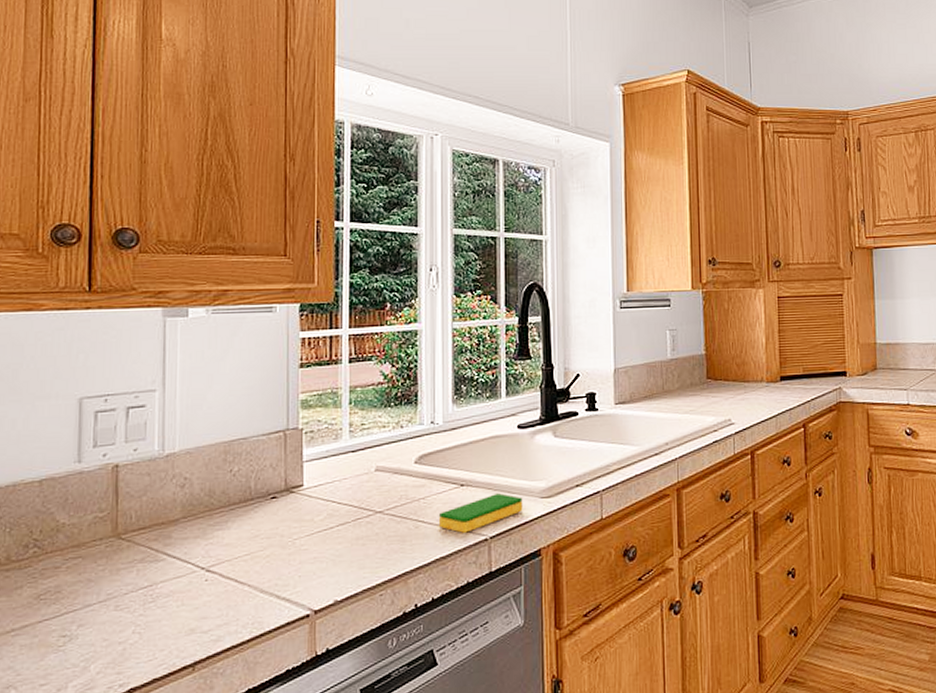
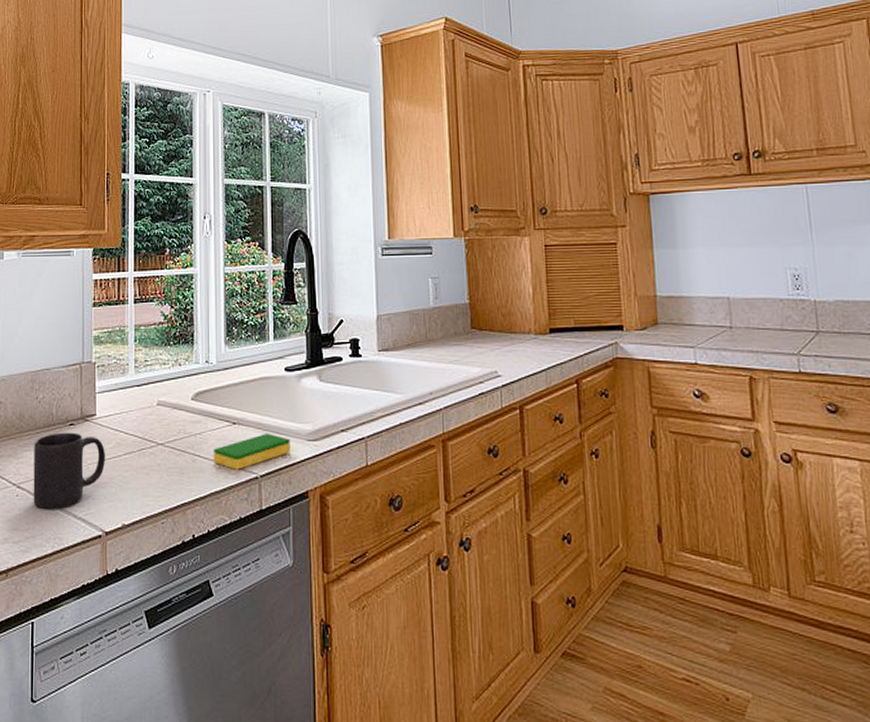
mug: none [226,506,315,593] -> present [33,432,106,510]

